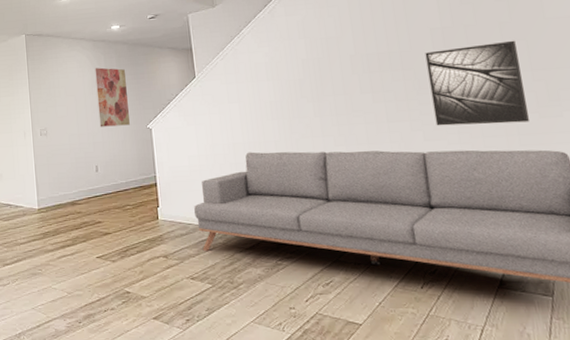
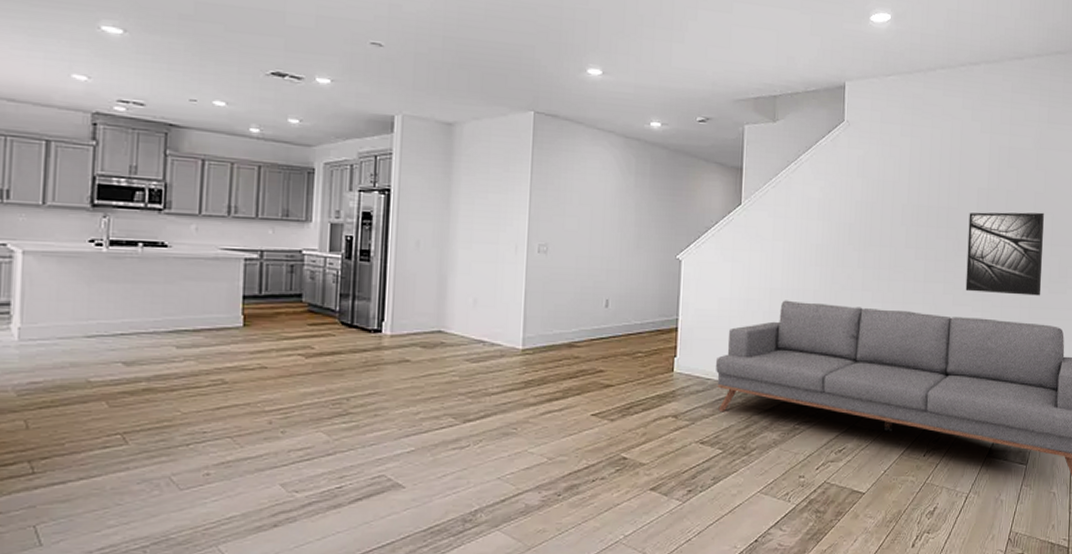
wall art: present [95,67,130,127] -> none [618,173,660,253]

